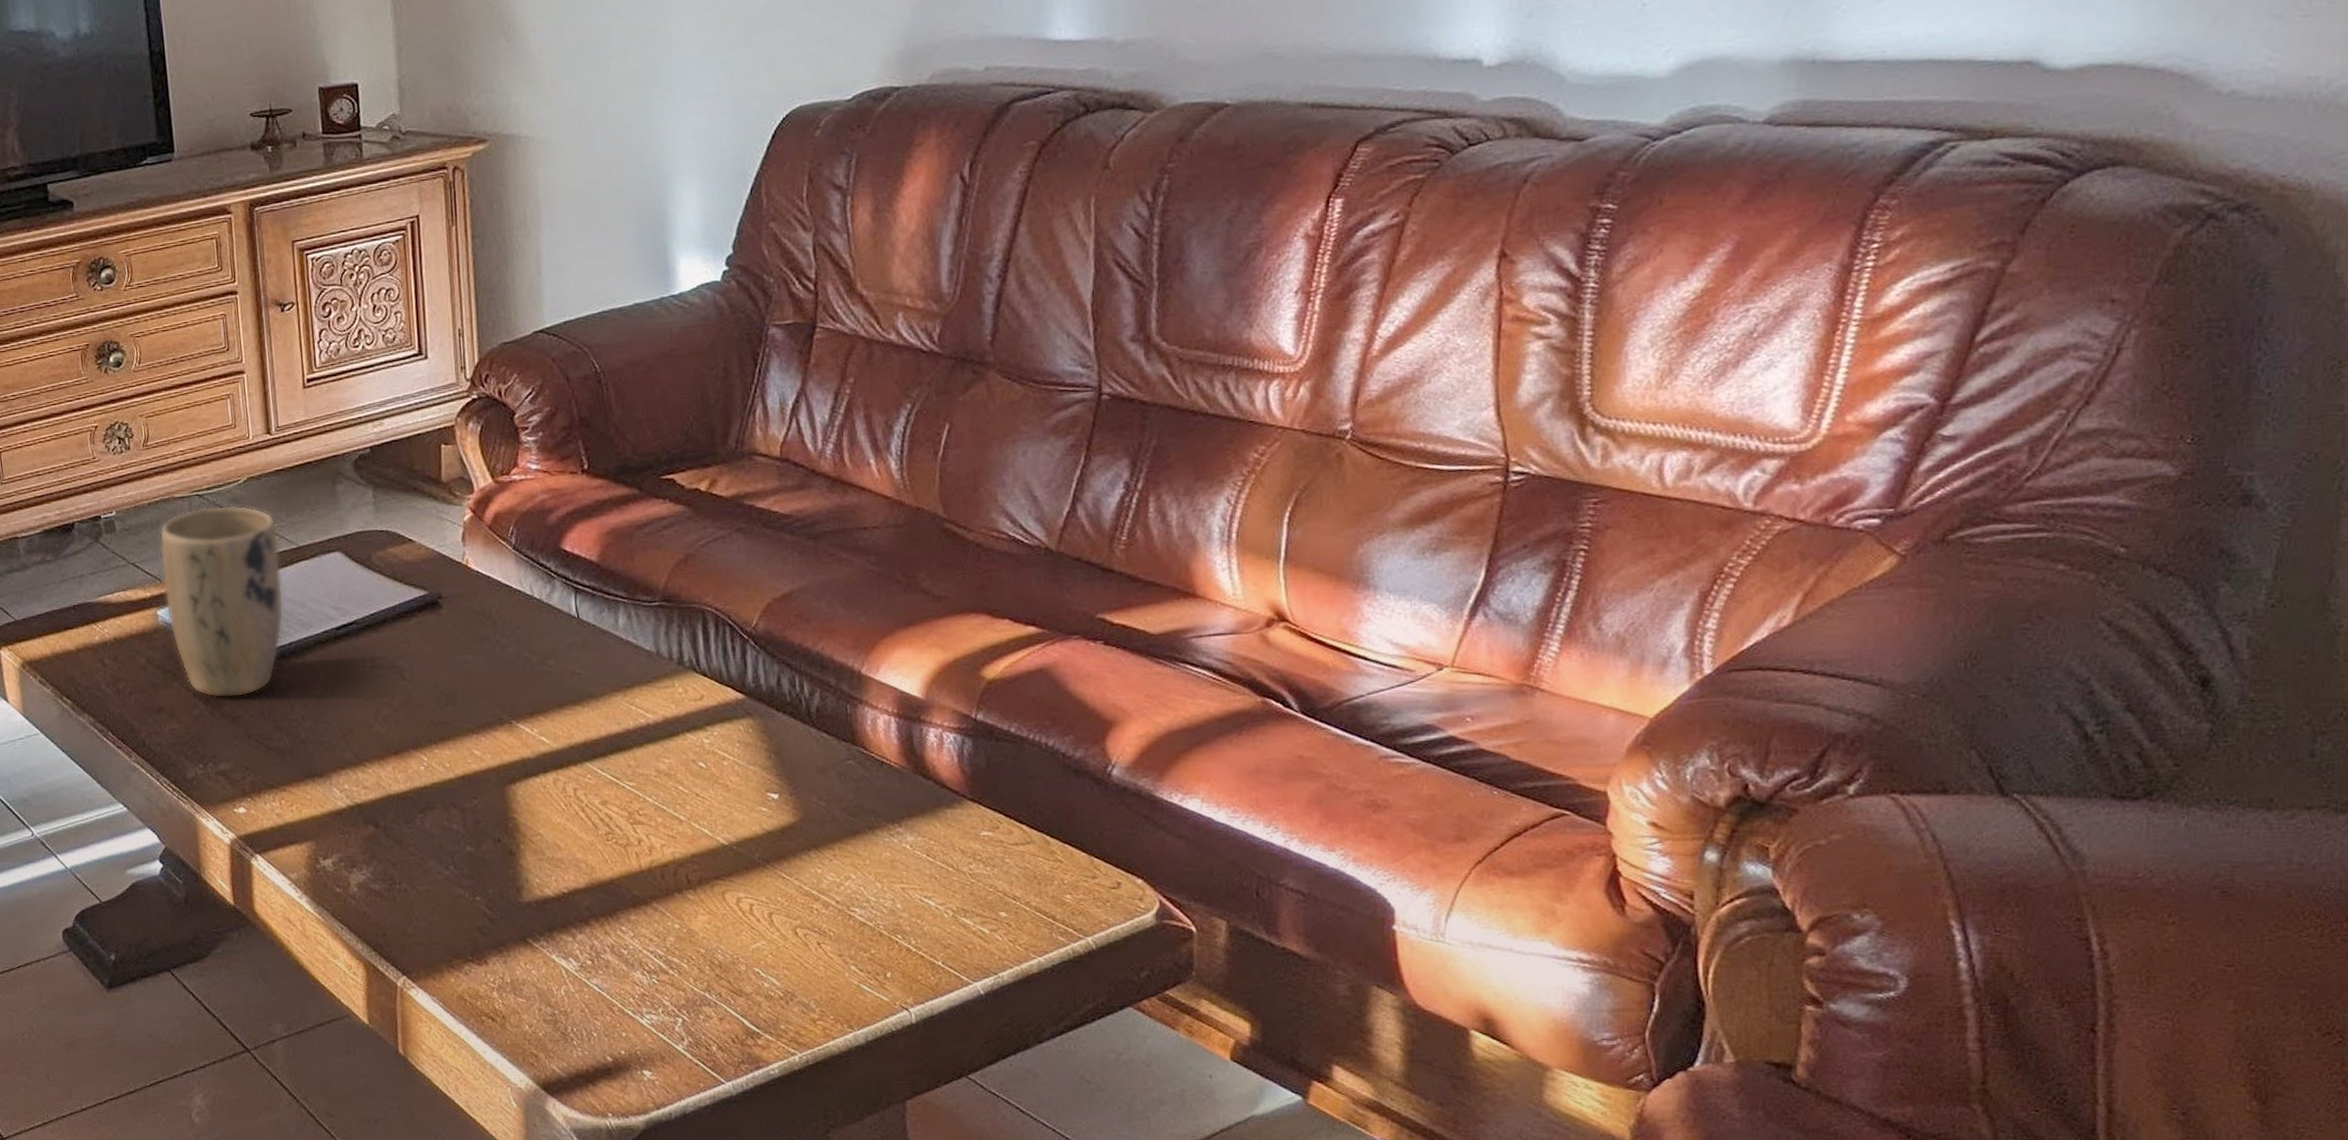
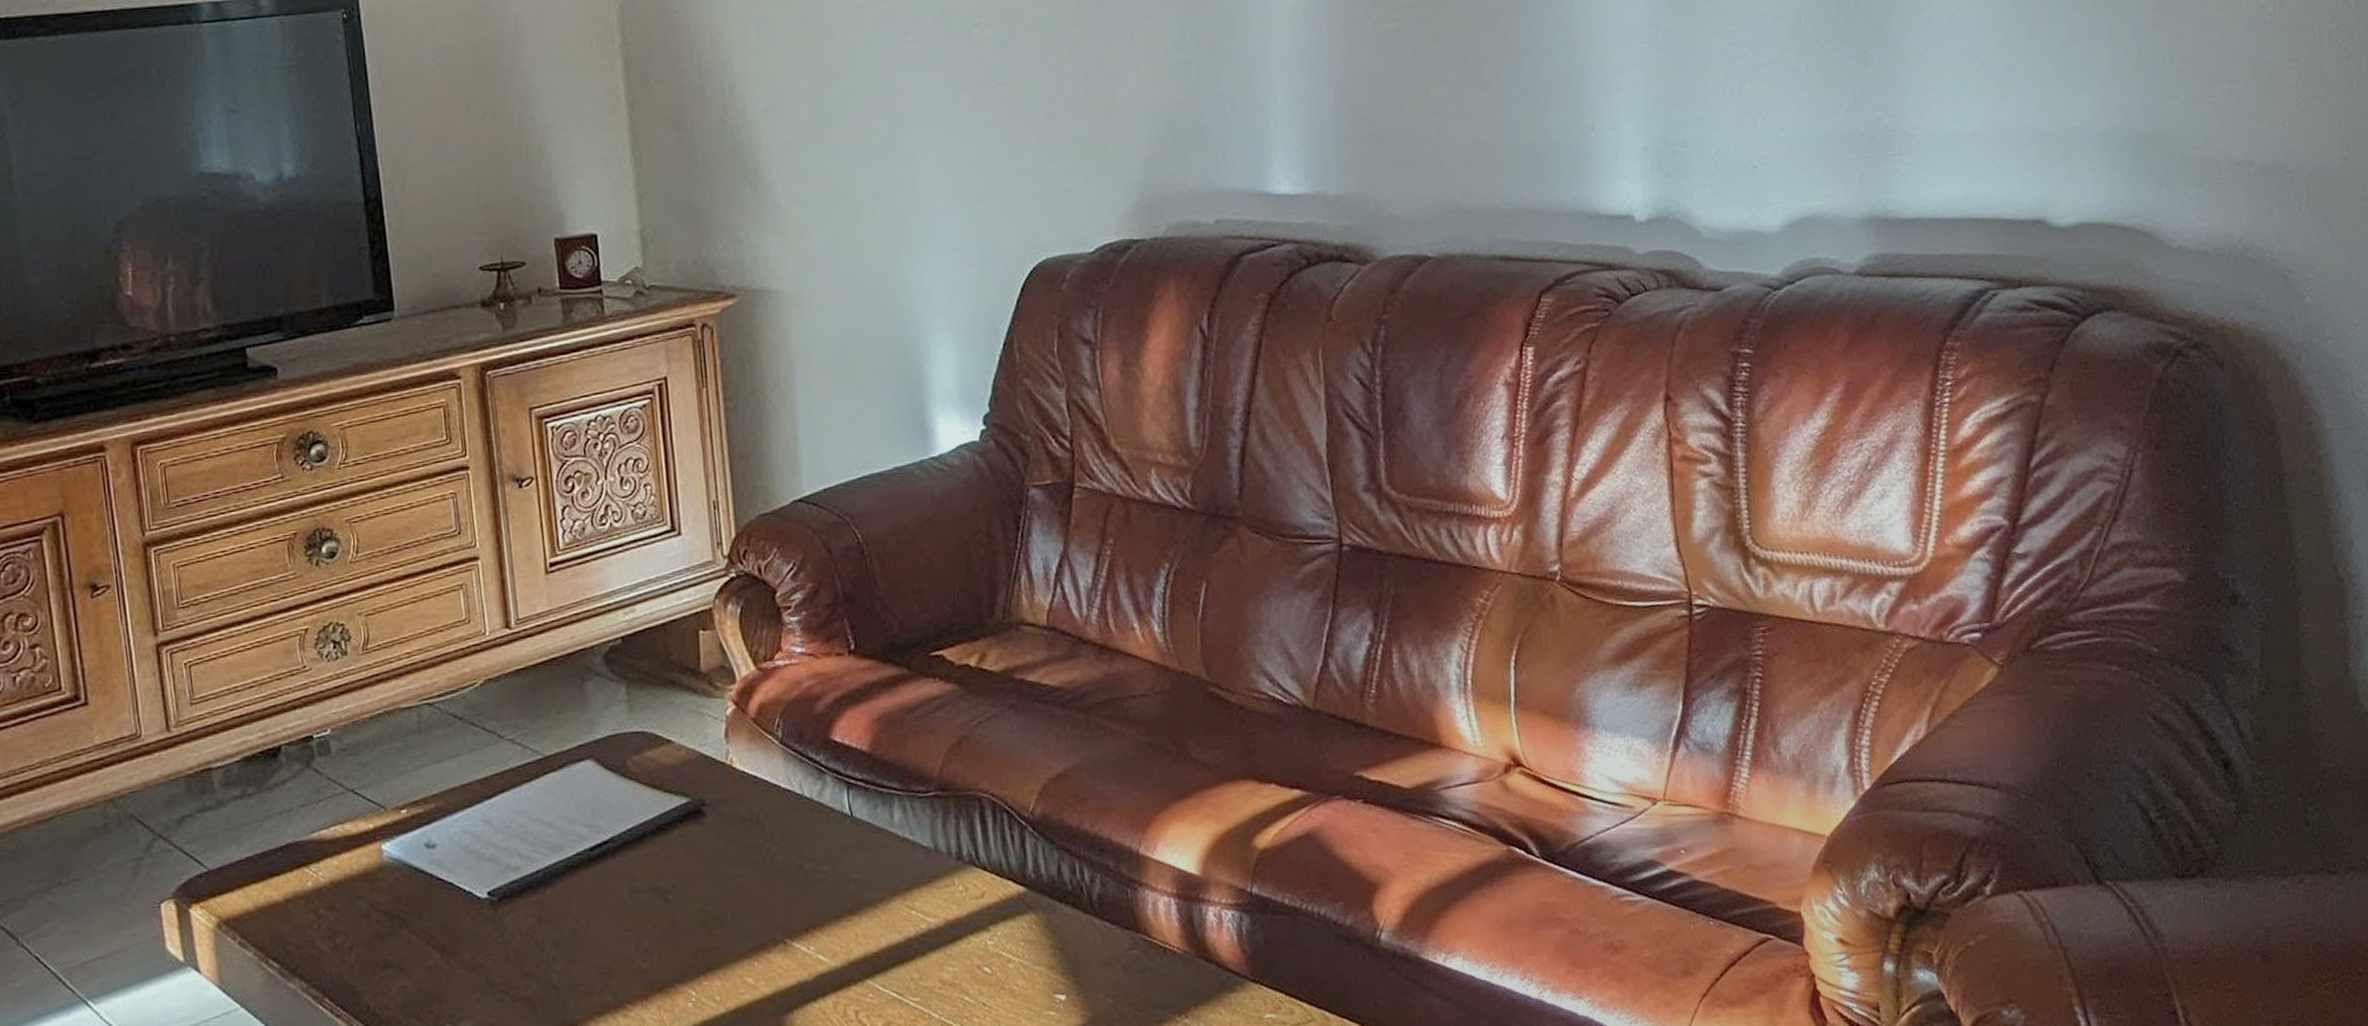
plant pot: present [159,505,284,699] -> none [383,713,530,945]

